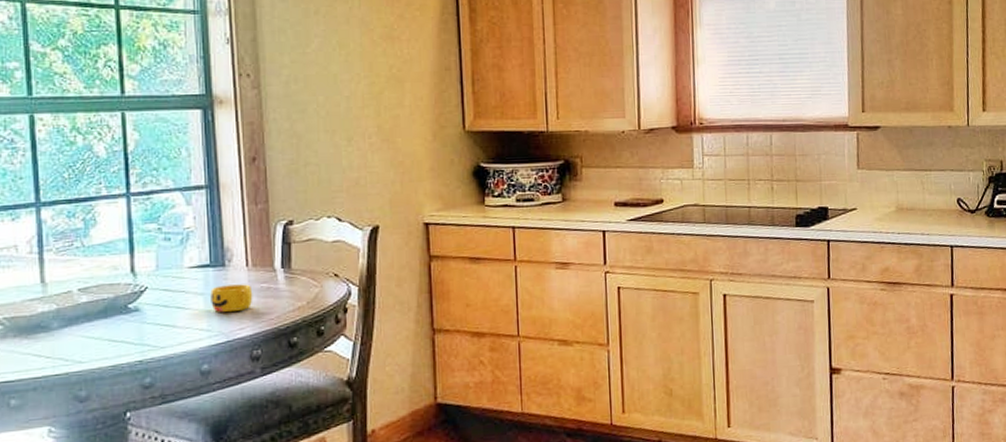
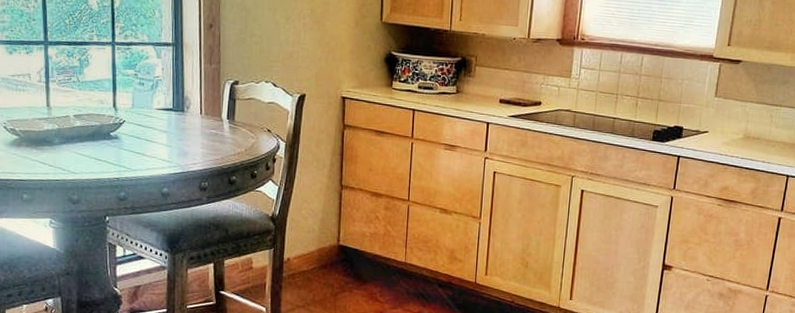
cup: present [210,284,253,313] -> none [172,127,204,150]

